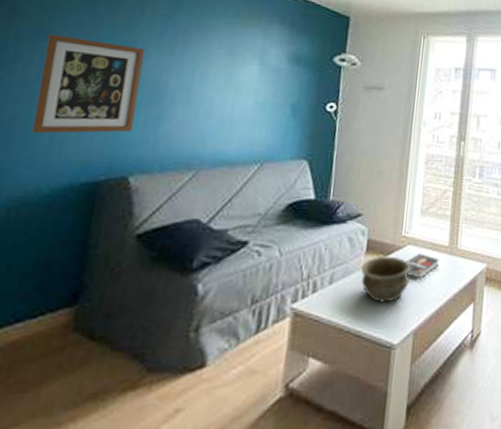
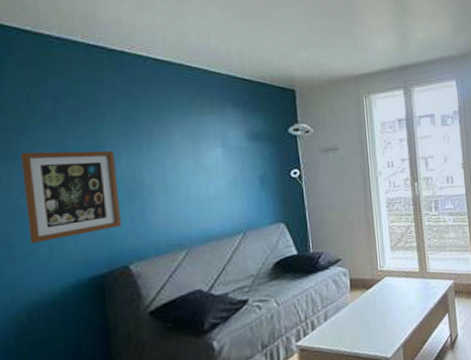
bowl: present [360,255,411,303] -> none [348,288,391,328]
book: present [406,252,439,279] -> none [386,281,414,303]

